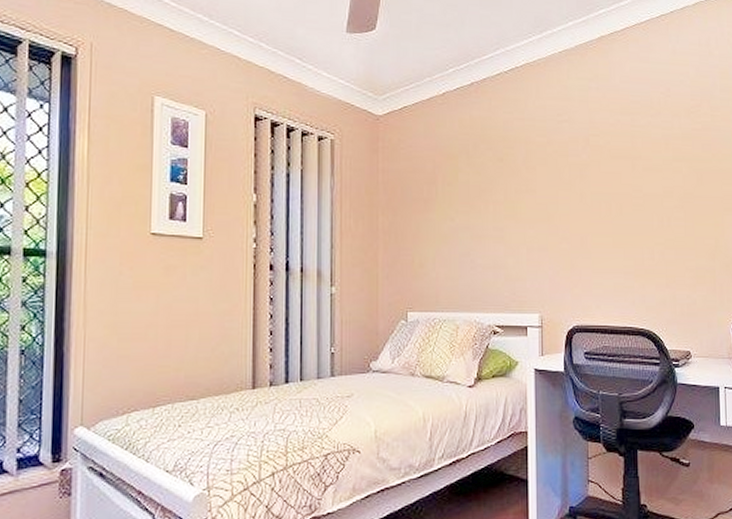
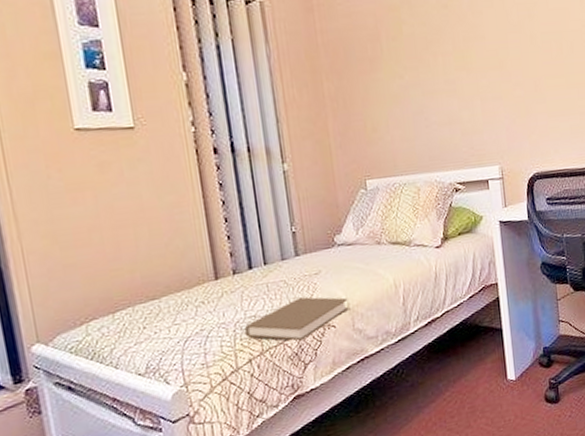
book: none [273,418,376,462] -> present [245,297,349,342]

